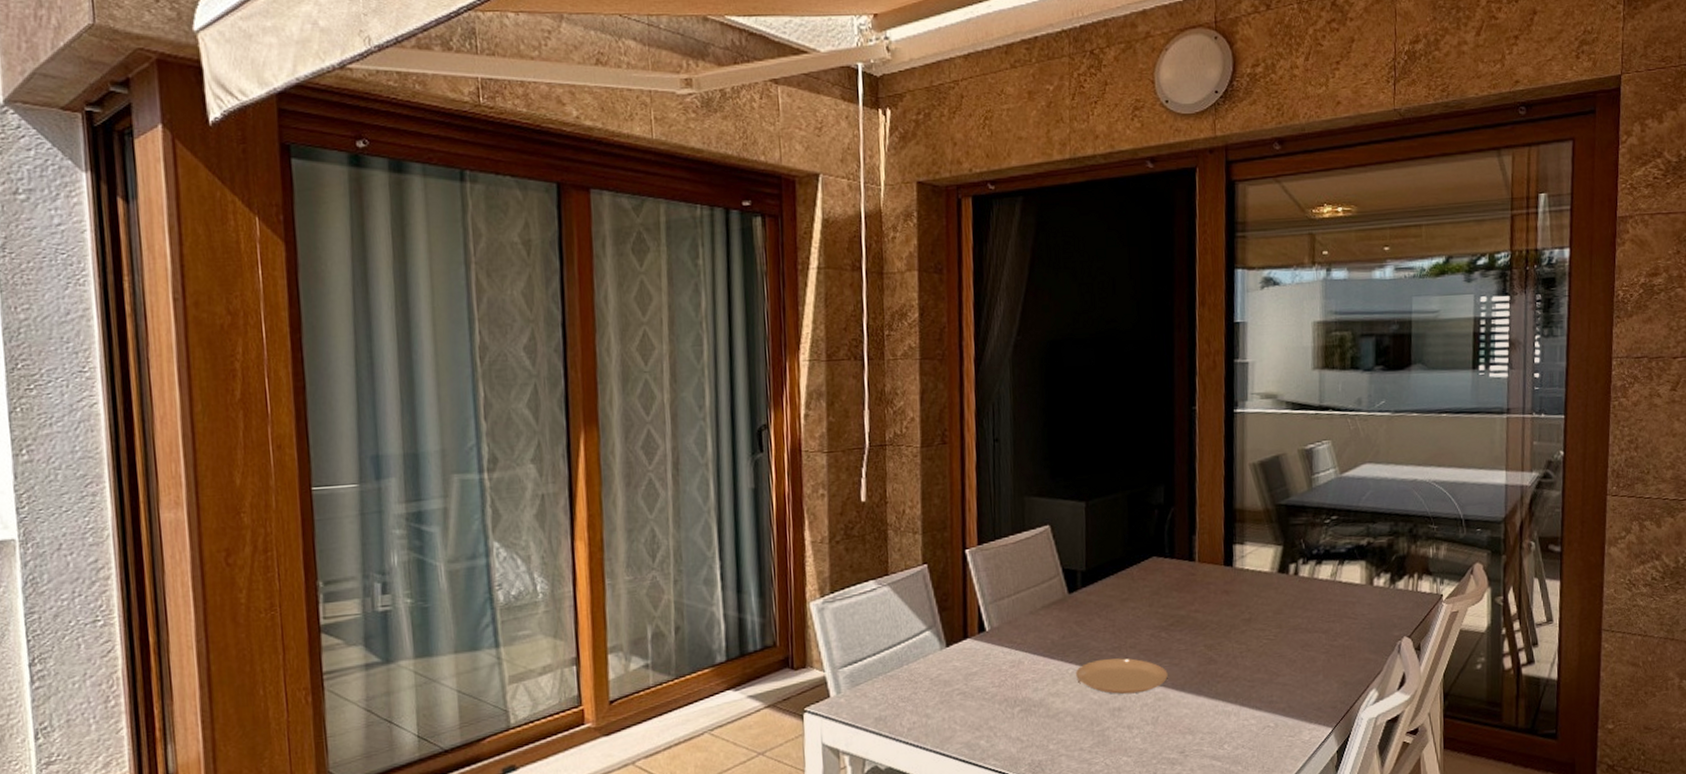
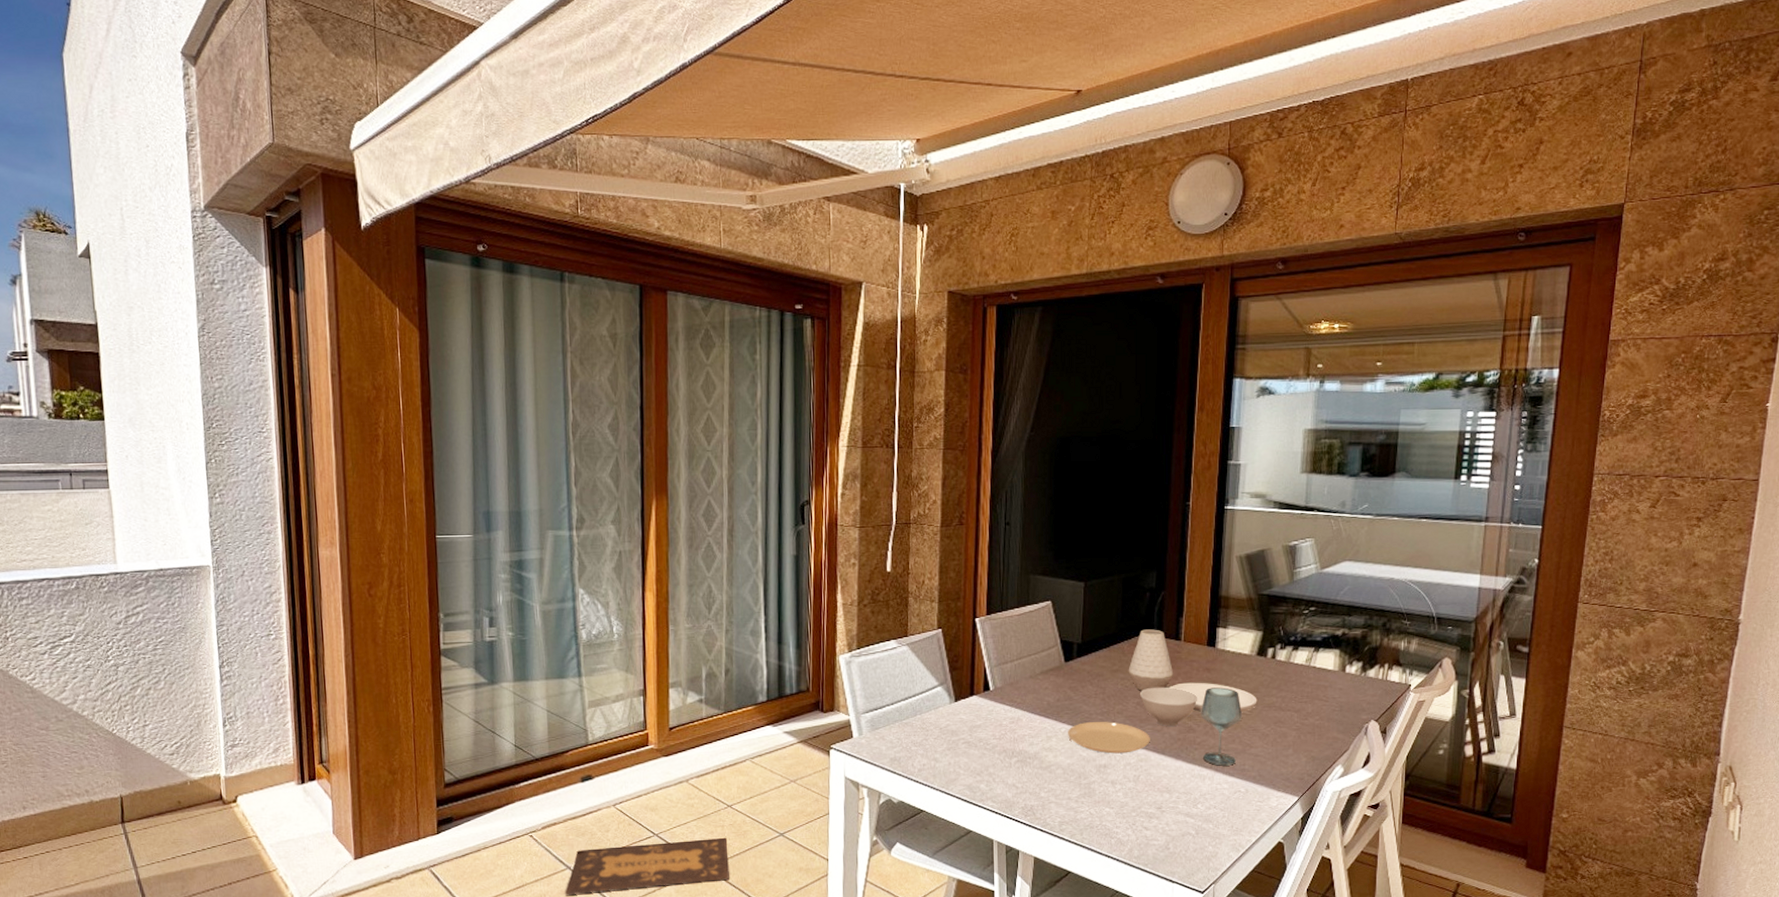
vase: none [1139,550,1190,621] -> present [1128,629,1174,691]
bowl: none [1153,615,1218,659] -> present [1139,687,1198,726]
plate: none [1185,606,1282,640] -> present [1169,682,1257,712]
wine glass: none [1221,611,1267,700] -> present [1201,687,1243,766]

